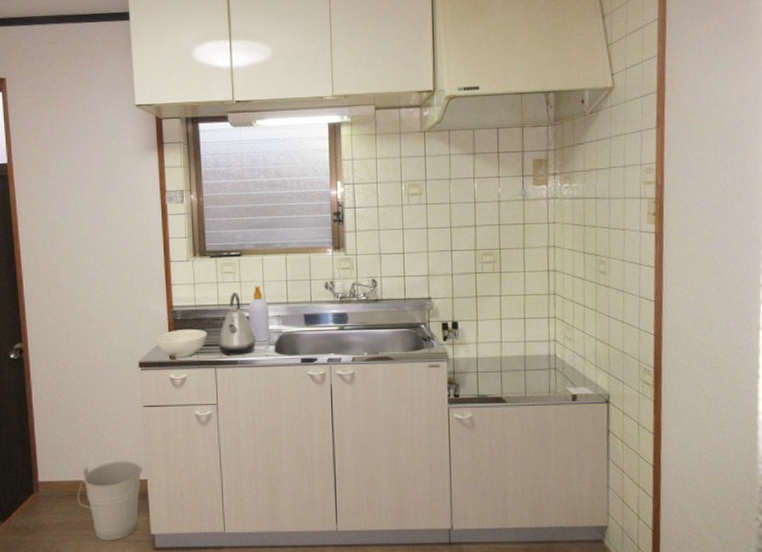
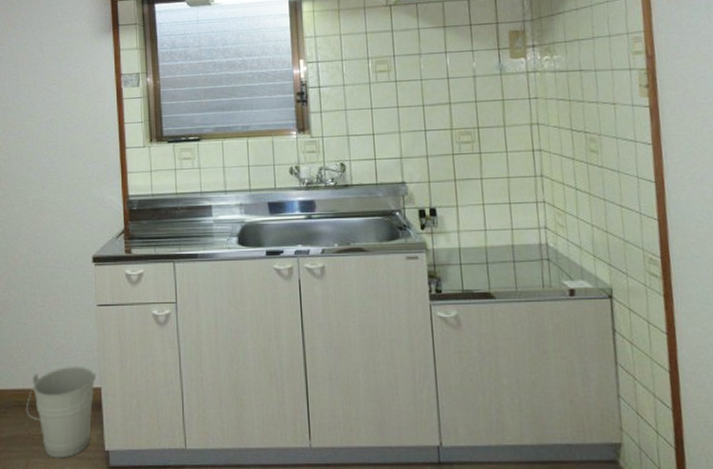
bowl: present [155,328,207,358] -> none [110,219,165,252]
kettle: present [217,291,257,356] -> none [176,179,218,249]
soap bottle: present [248,286,270,342] -> none [208,172,232,233]

